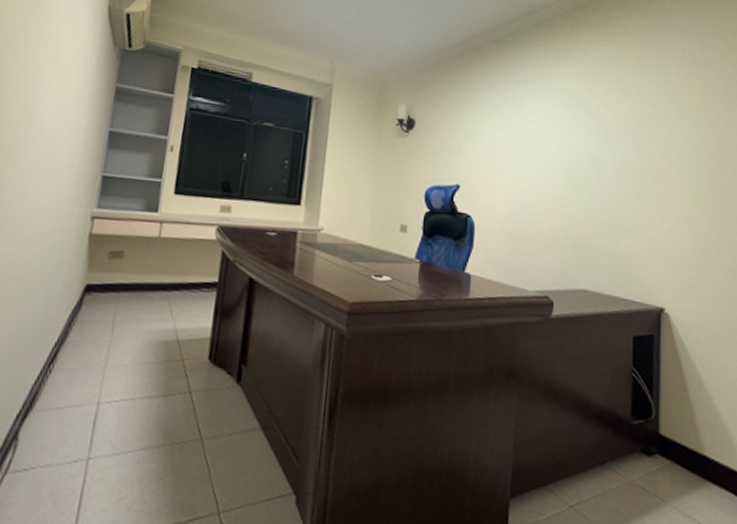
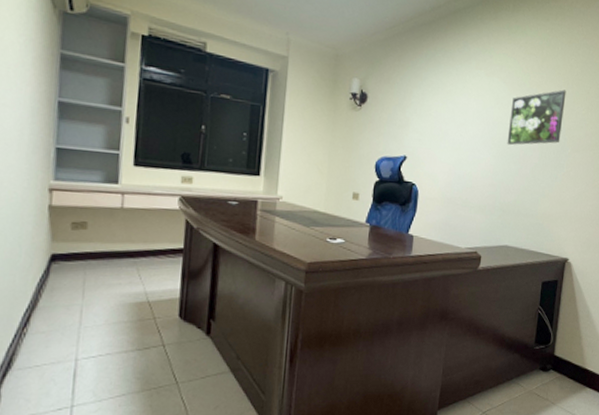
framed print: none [575,111,641,174] -> present [507,89,566,146]

